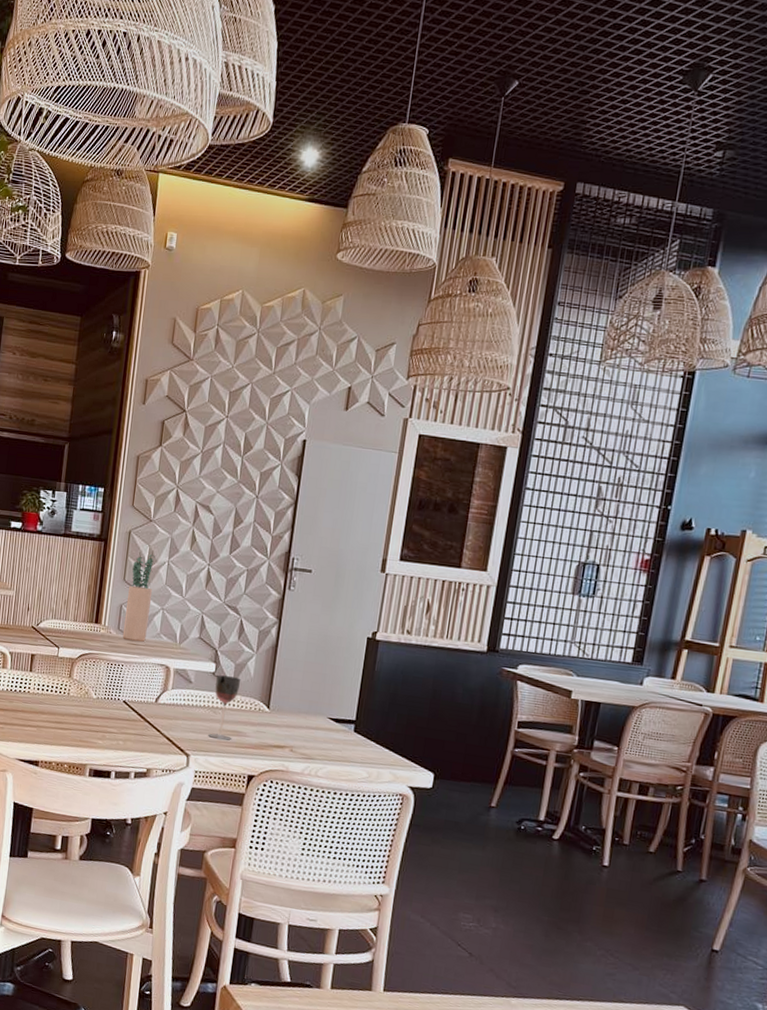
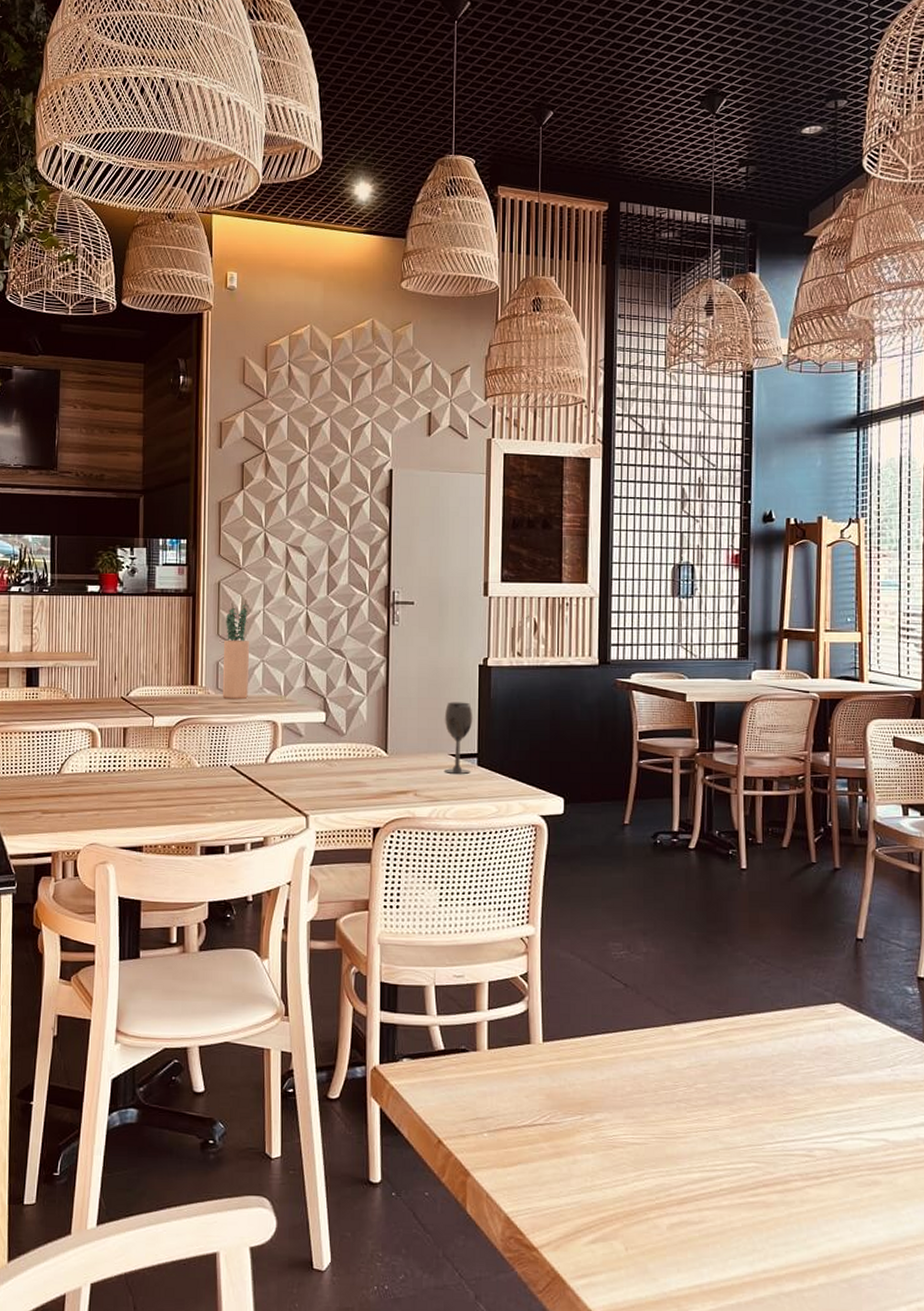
wineglass: present [208,675,241,741] -> none [326,724,354,794]
wine glass: none [321,669,356,738] -> present [444,702,473,774]

